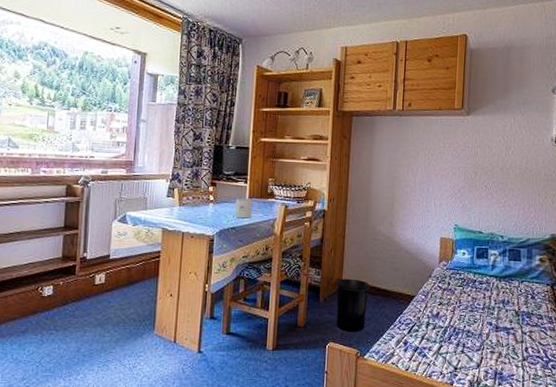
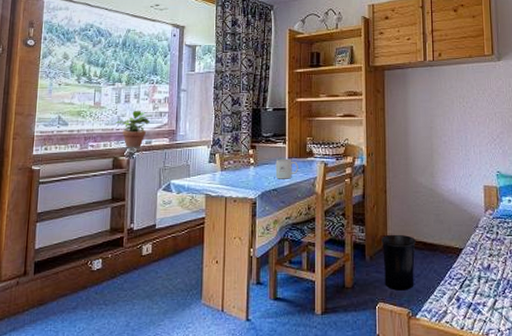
potted plant: none [69,137,109,177] -> present [115,110,152,148]

